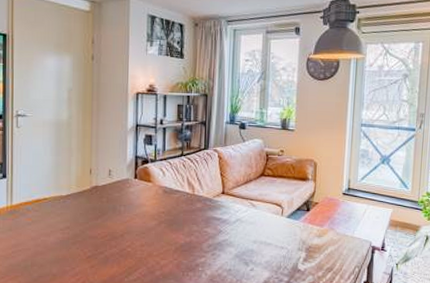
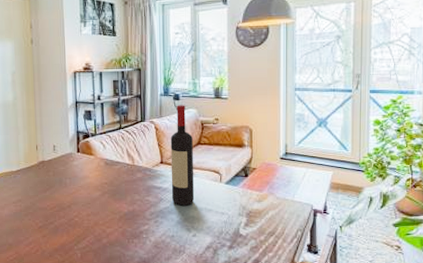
wine bottle: none [231,134,257,239] -> present [170,105,195,206]

